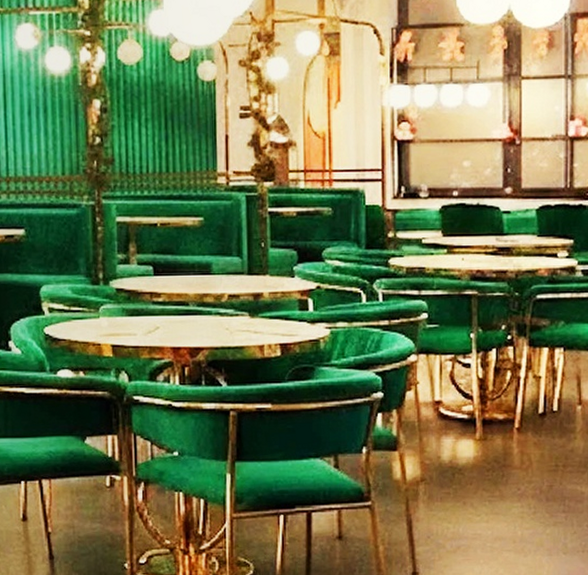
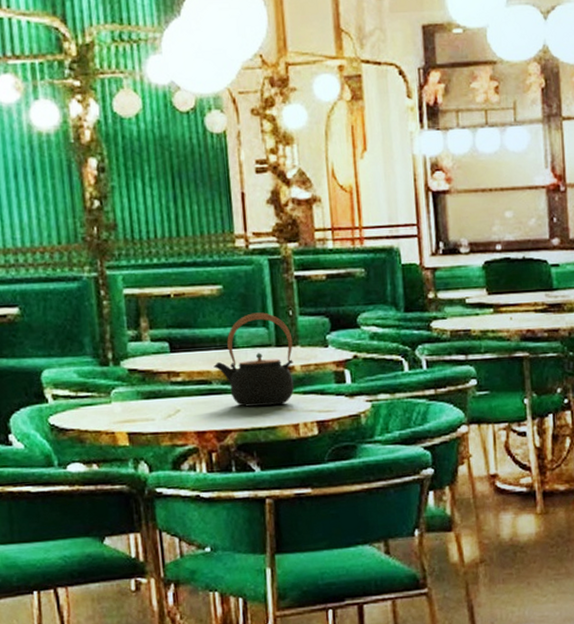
teapot: none [191,243,263,327] -> present [213,312,294,407]

